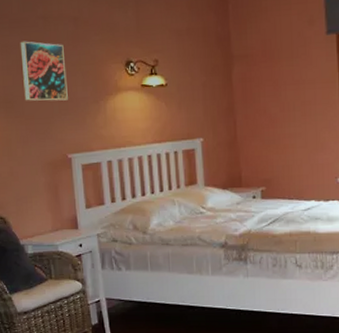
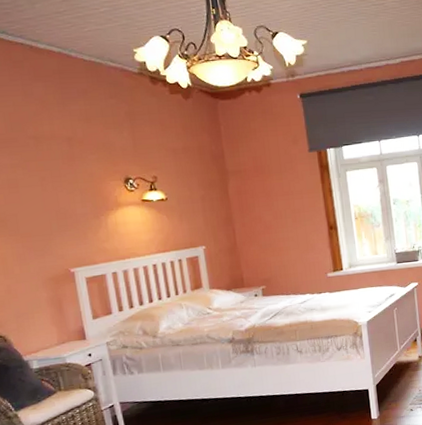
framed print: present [20,41,68,101] -> none [10,160,67,219]

